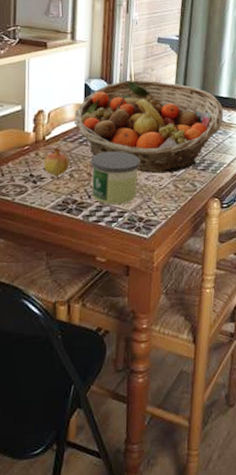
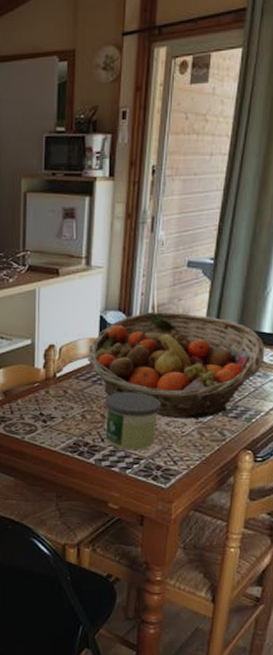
fruit: present [44,147,69,181] -> none [54,385,81,421]

